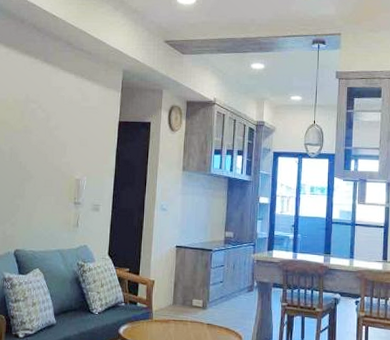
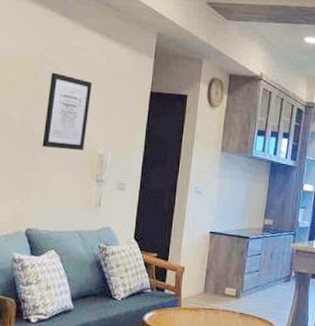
wall art: none [28,110,69,177] -> present [42,72,92,150]

